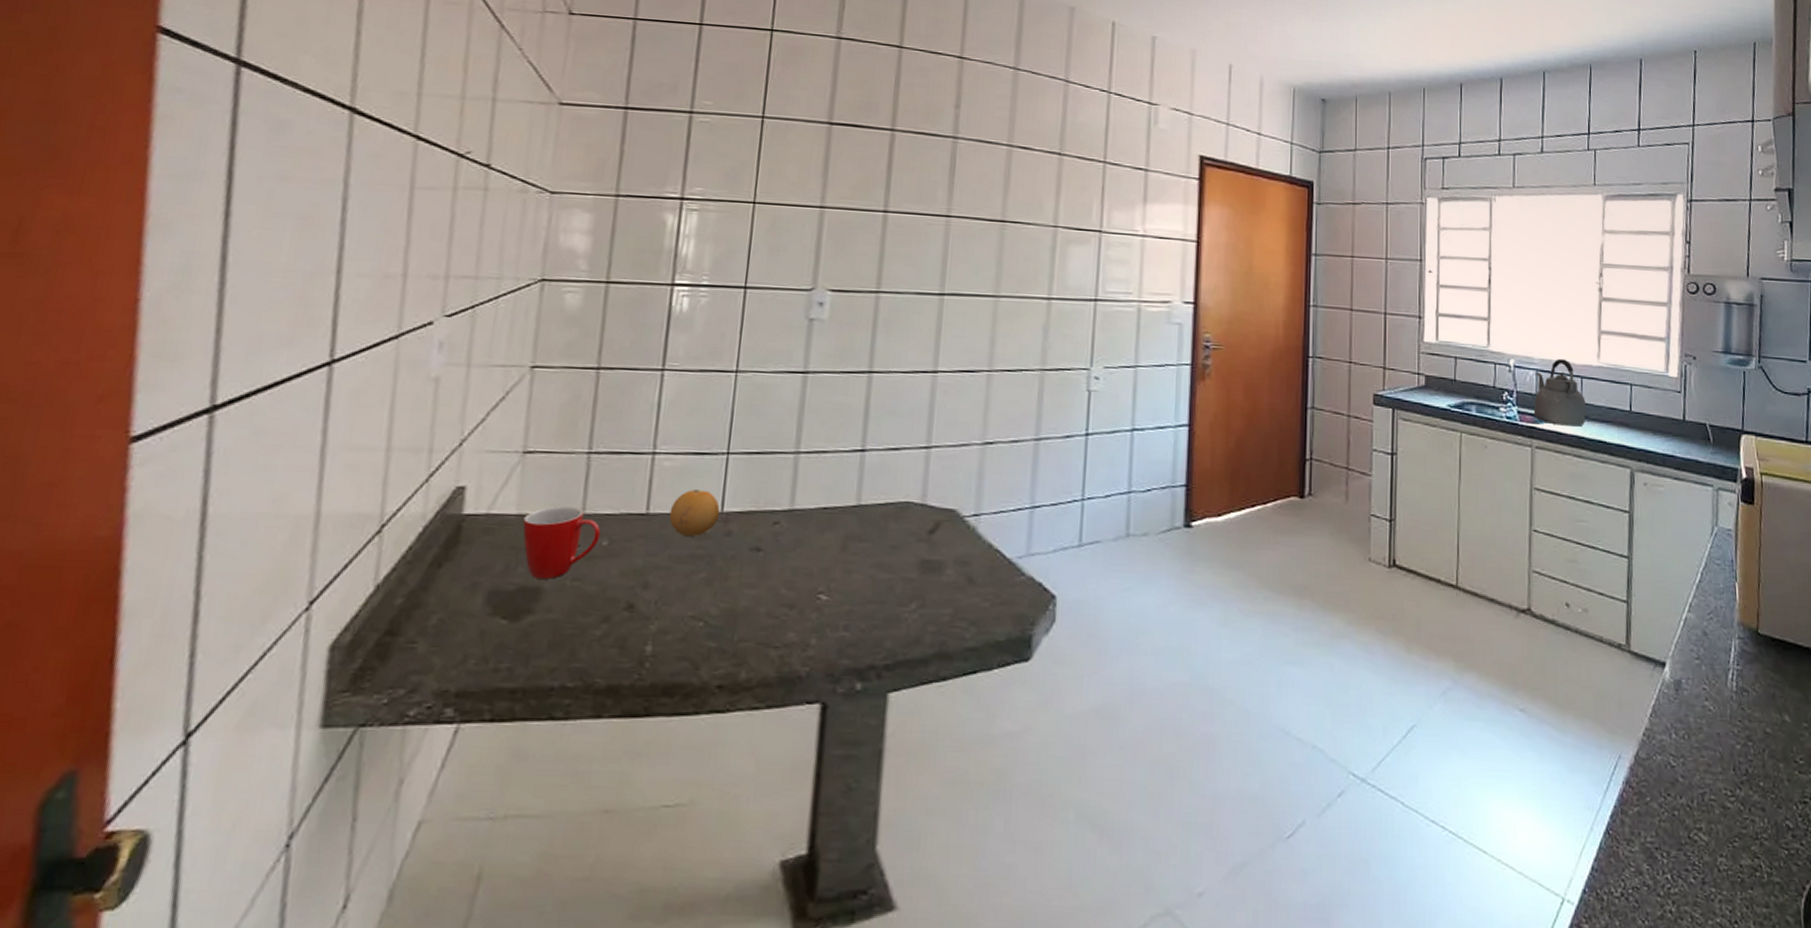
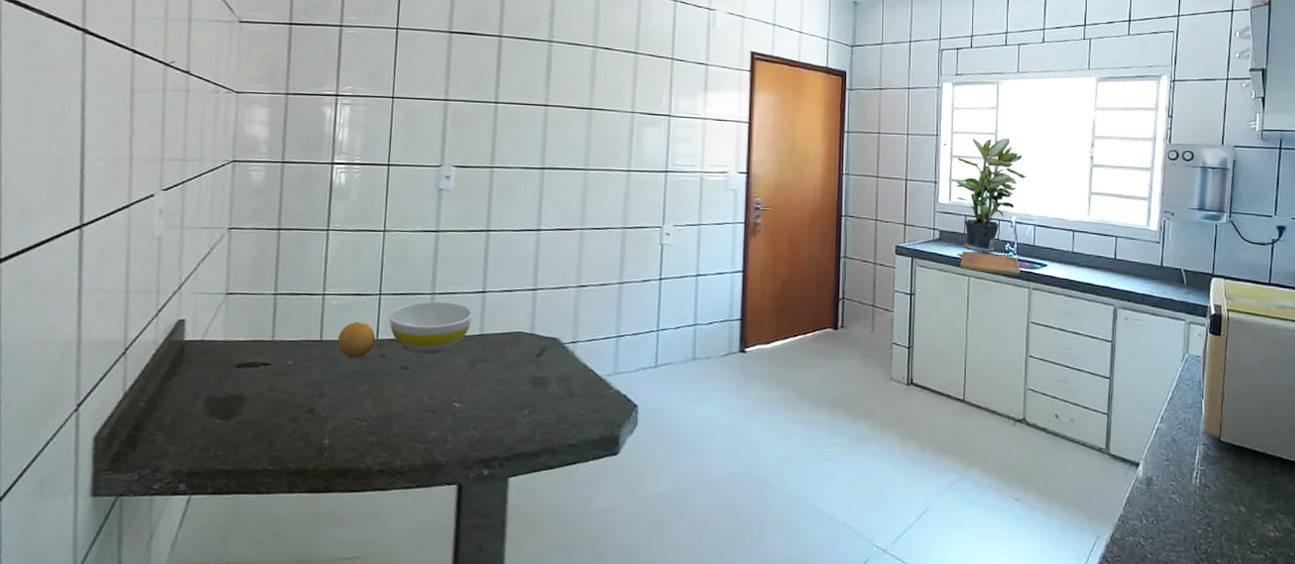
mug: present [522,506,601,580] -> none [229,334,287,390]
bowl: none [737,462,848,532] -> present [388,301,473,355]
potted plant: none [1444,264,1527,402] -> present [956,138,1027,252]
cutting board: none [1450,400,1521,432] -> present [960,251,1020,276]
kettle: present [1533,358,1586,427] -> none [1031,215,1077,272]

